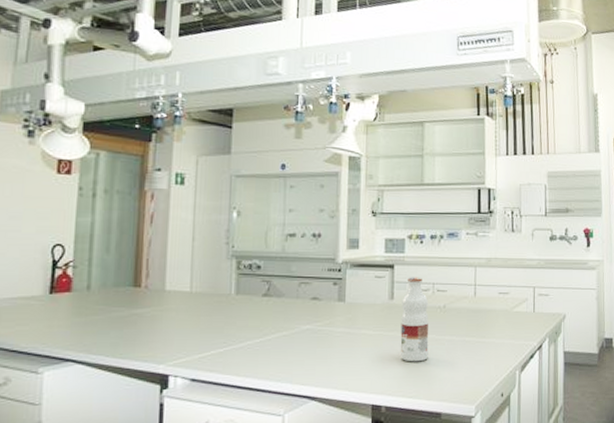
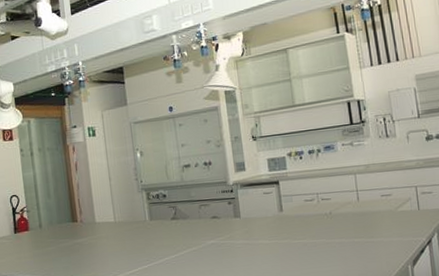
beverage bottle: present [400,277,429,362] -> none [290,189,322,265]

